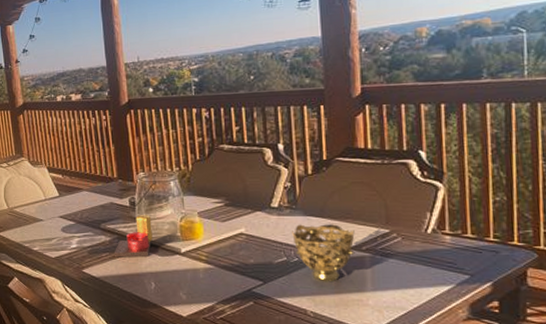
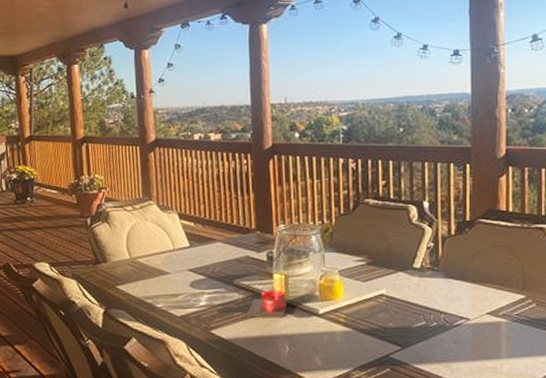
decorative bowl: present [292,224,355,282] -> none [433,287,493,349]

